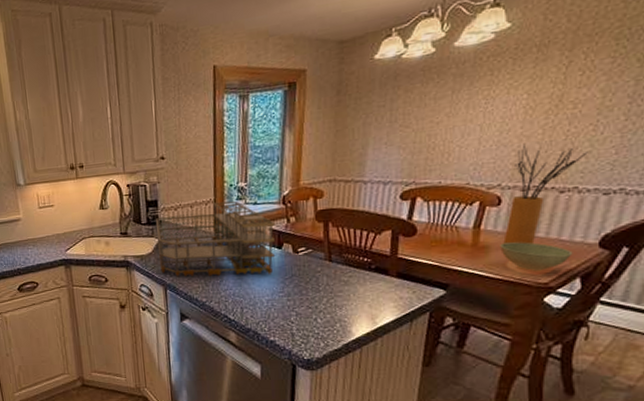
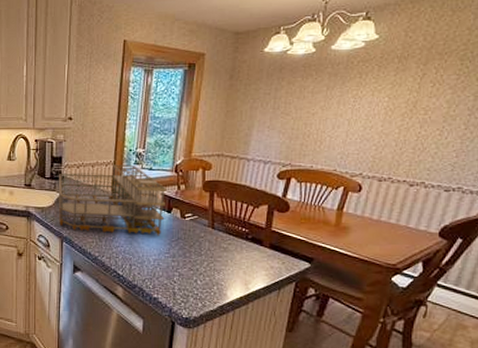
bowl: present [500,242,573,273] -> none [358,226,418,255]
vase: present [503,145,588,245] -> none [361,141,434,229]

